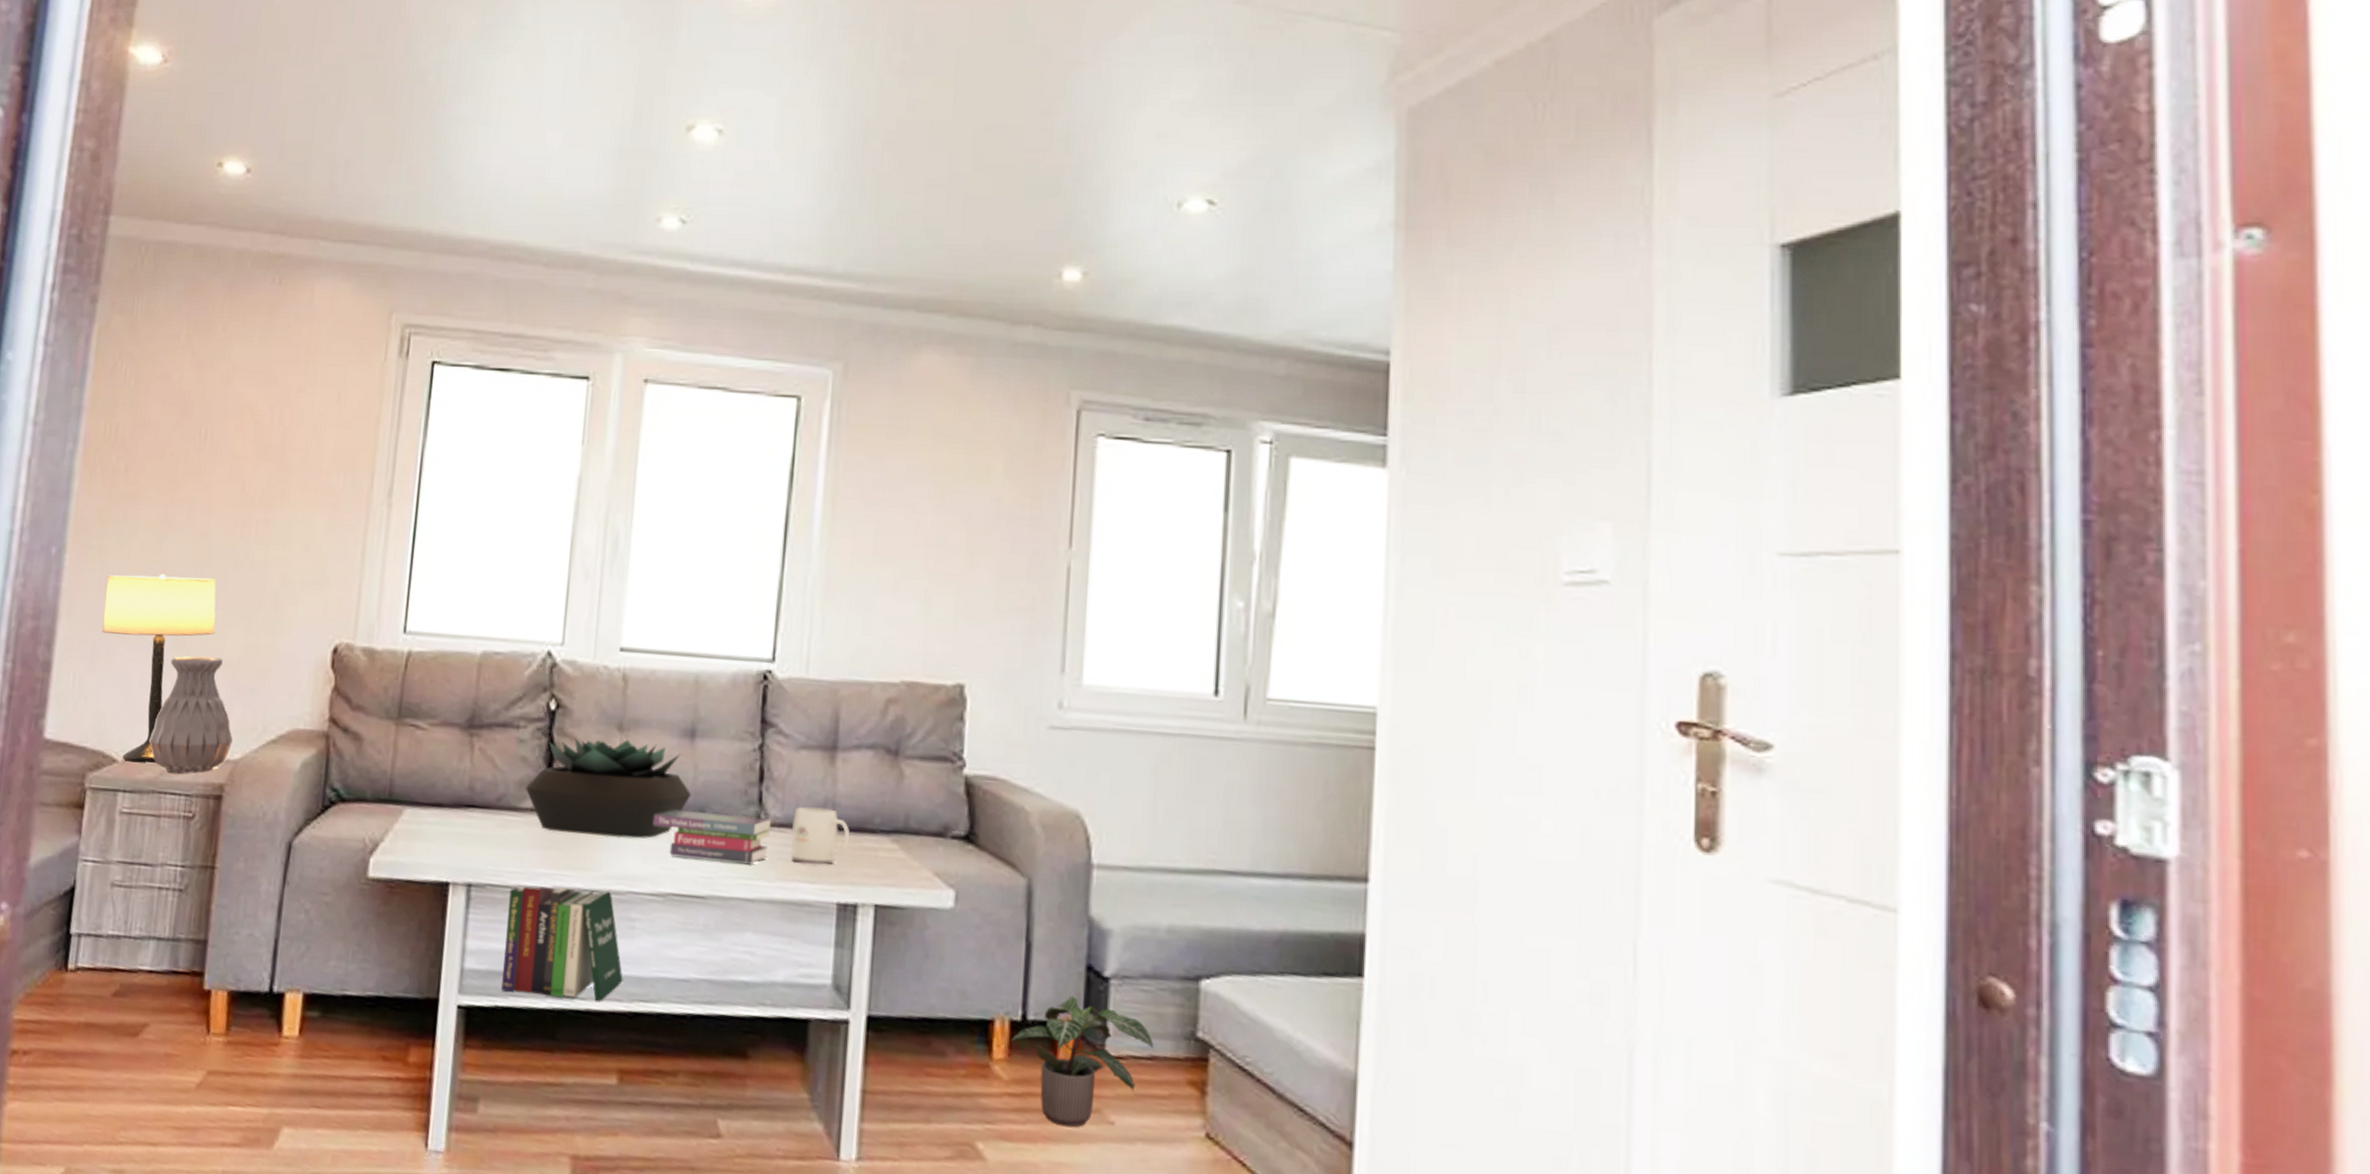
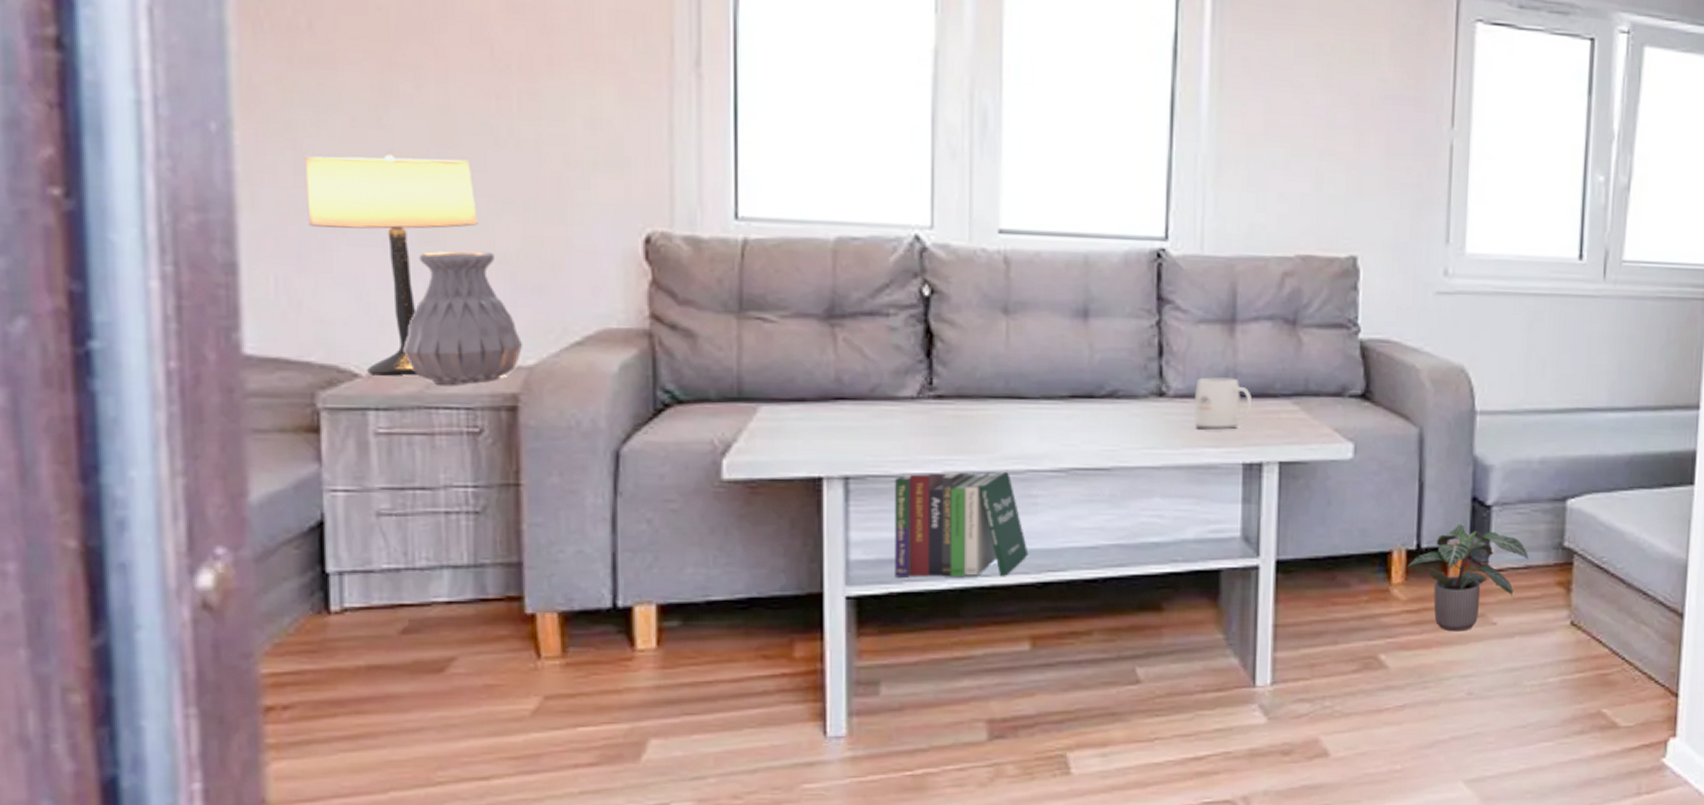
succulent plant: present [525,737,692,839] -> none [902,321,1089,420]
books: present [652,810,771,865] -> none [1048,388,1172,435]

